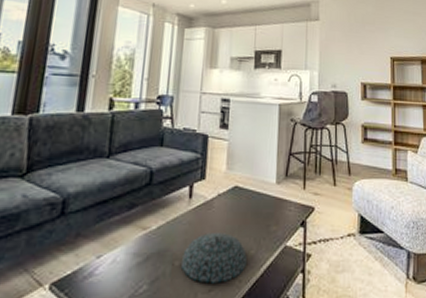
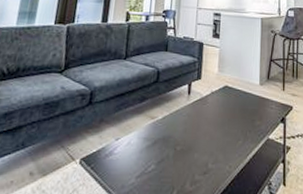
bowl: present [180,233,248,284] -> none [181,124,236,167]

